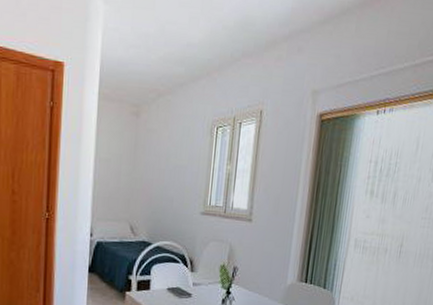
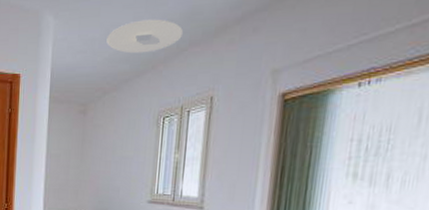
ceiling light: none [161,21,238,58] -> present [106,19,184,54]

